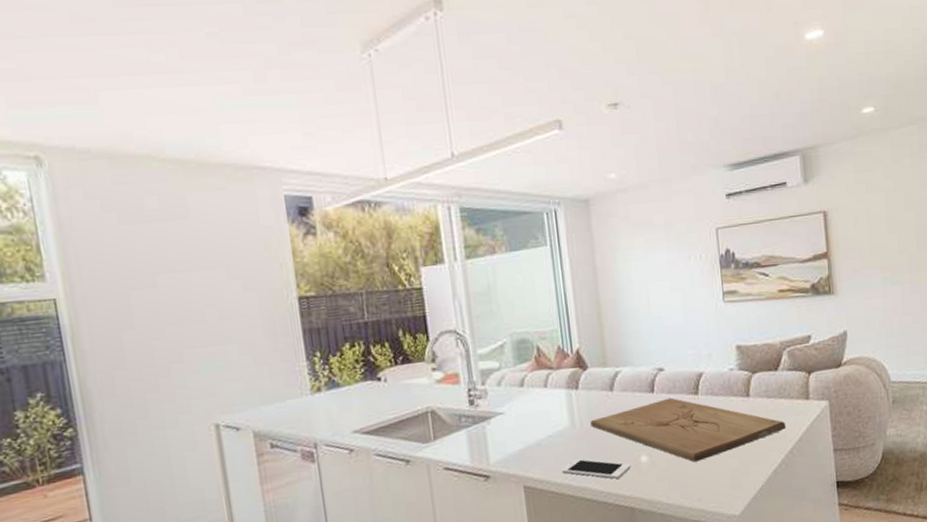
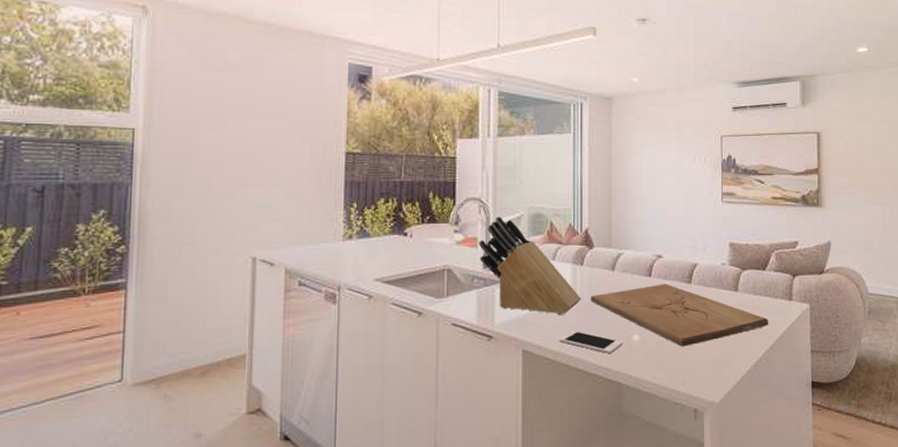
knife block: none [461,347,581,446] -> present [479,216,582,315]

